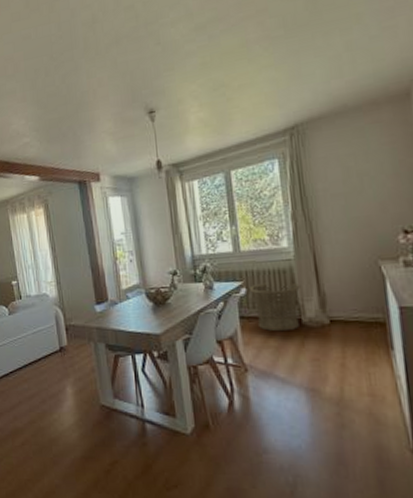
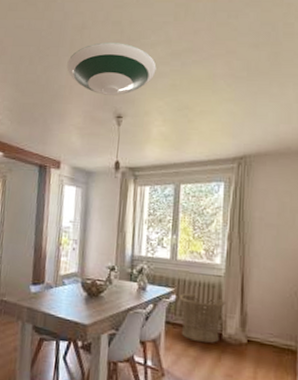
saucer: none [85,28,182,92] -> present [67,42,157,96]

